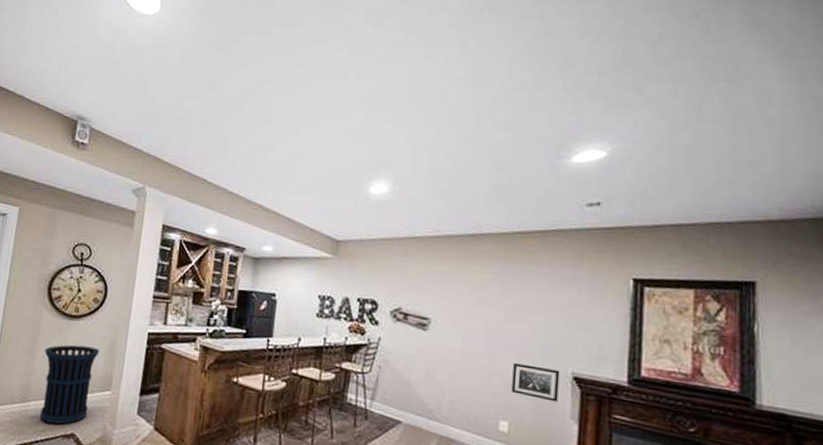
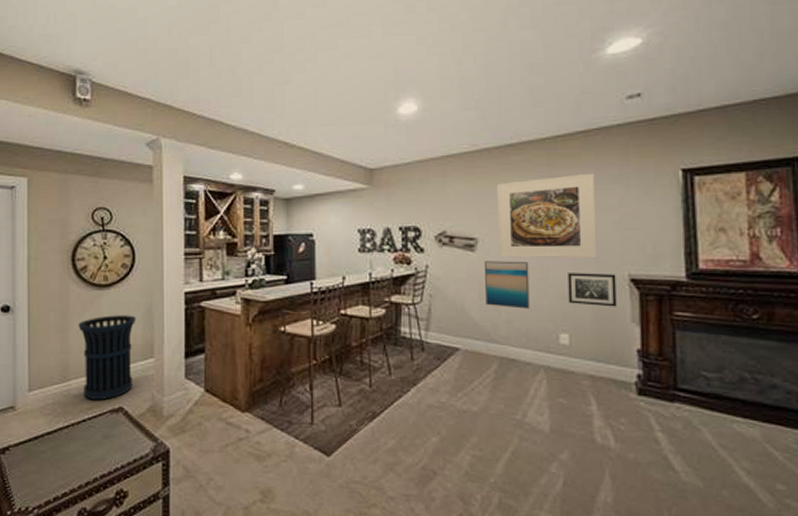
wall art: none [432,341,477,393] -> present [484,261,530,309]
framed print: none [450,269,548,353] -> present [496,173,597,259]

